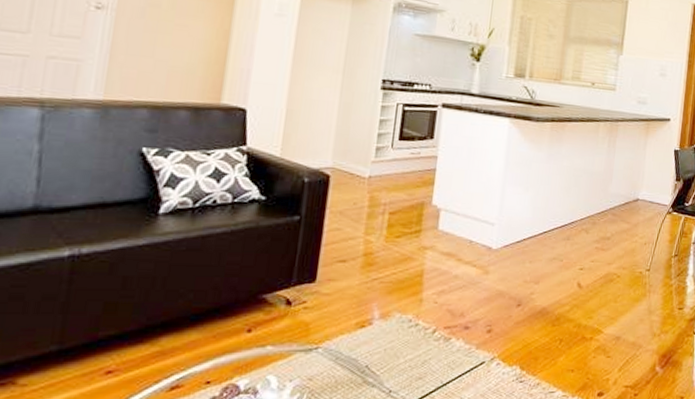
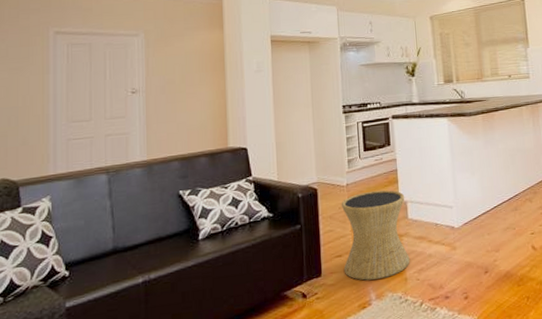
side table: none [345,189,440,295] -> present [341,190,410,281]

